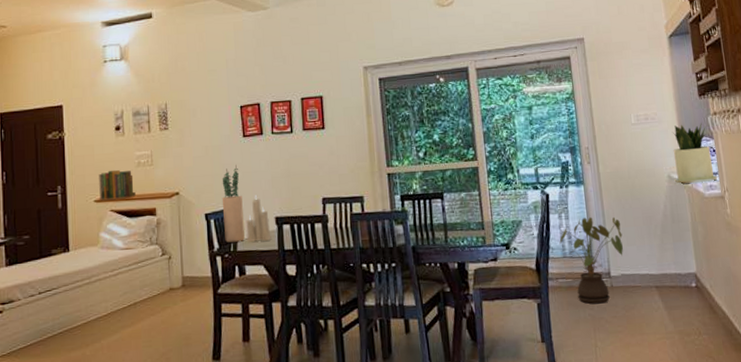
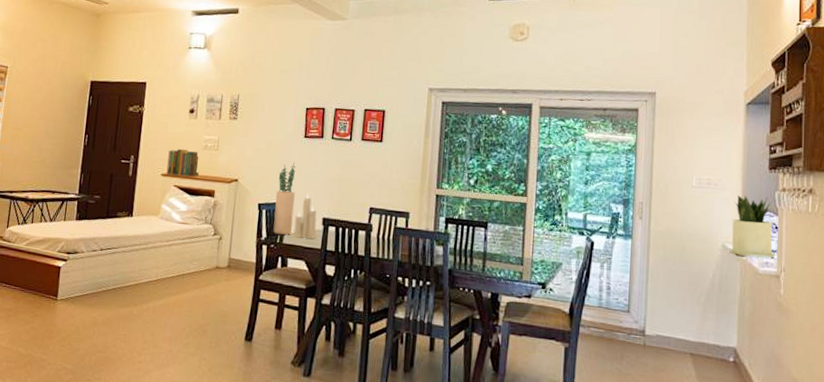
house plant: present [558,217,624,304] -> none [596,271,664,360]

